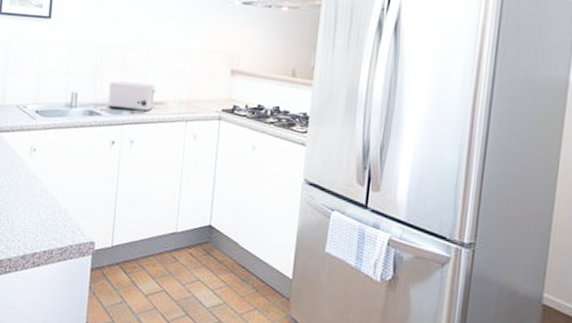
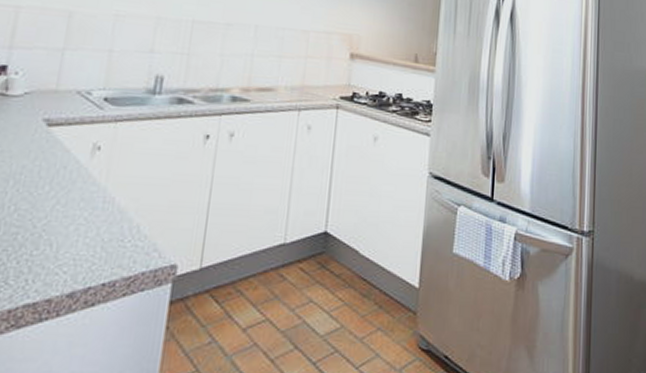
toaster: present [108,80,156,113] -> none [203,62,264,101]

